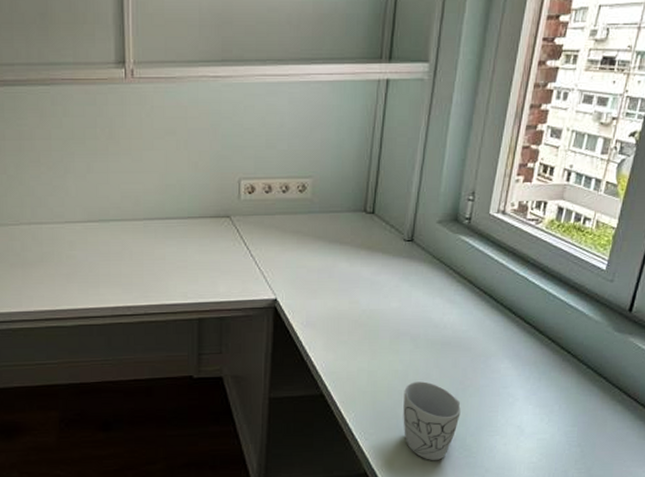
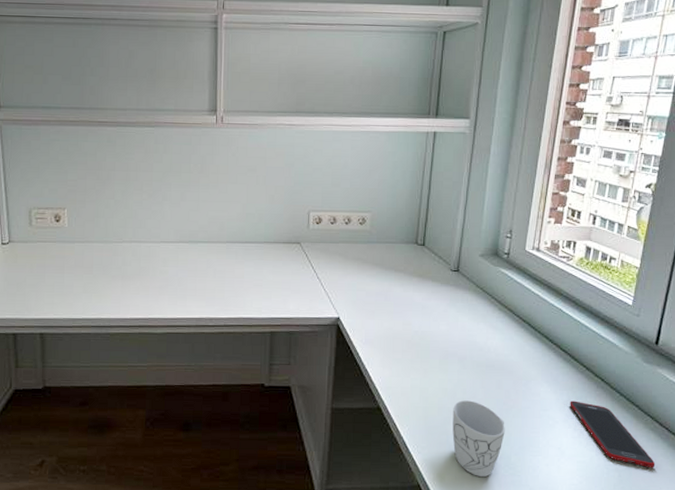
cell phone: none [532,376,621,442] -> present [570,400,656,468]

